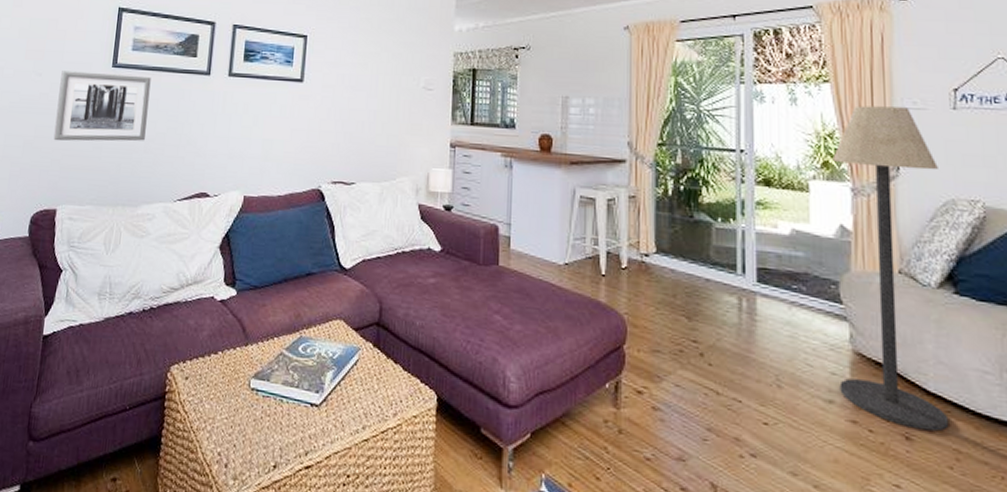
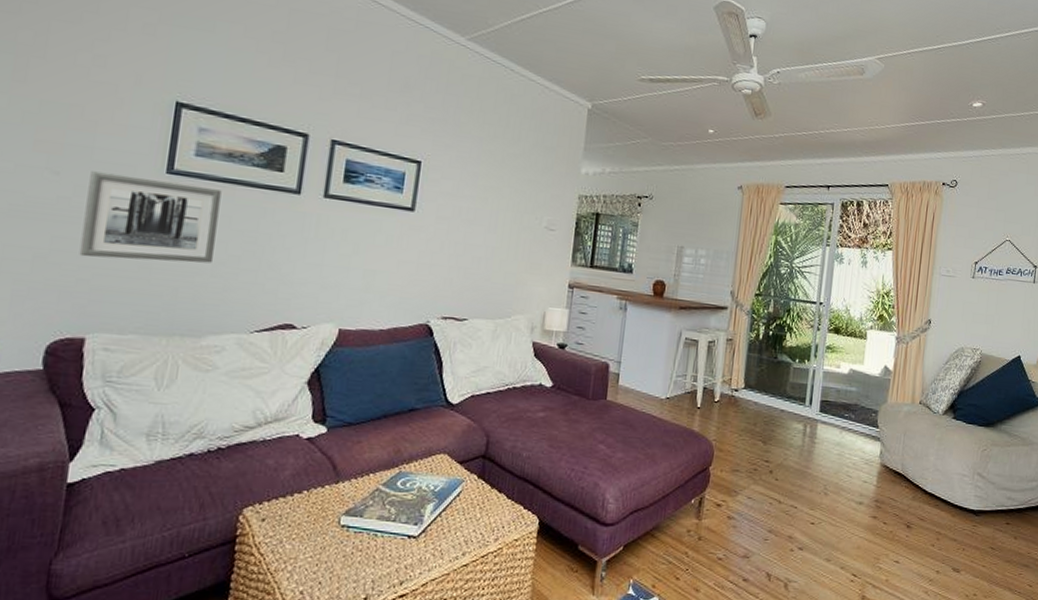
floor lamp: present [833,105,949,432] -> none [868,270,957,520]

